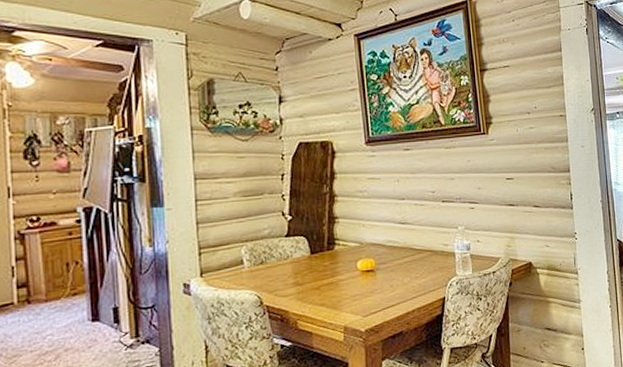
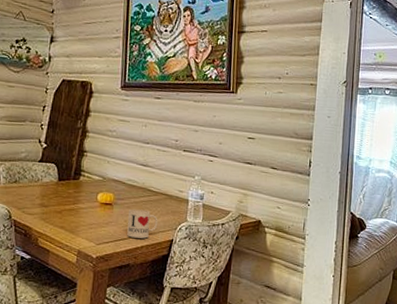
mug: none [393,270,427,303] -> present [127,209,158,239]

